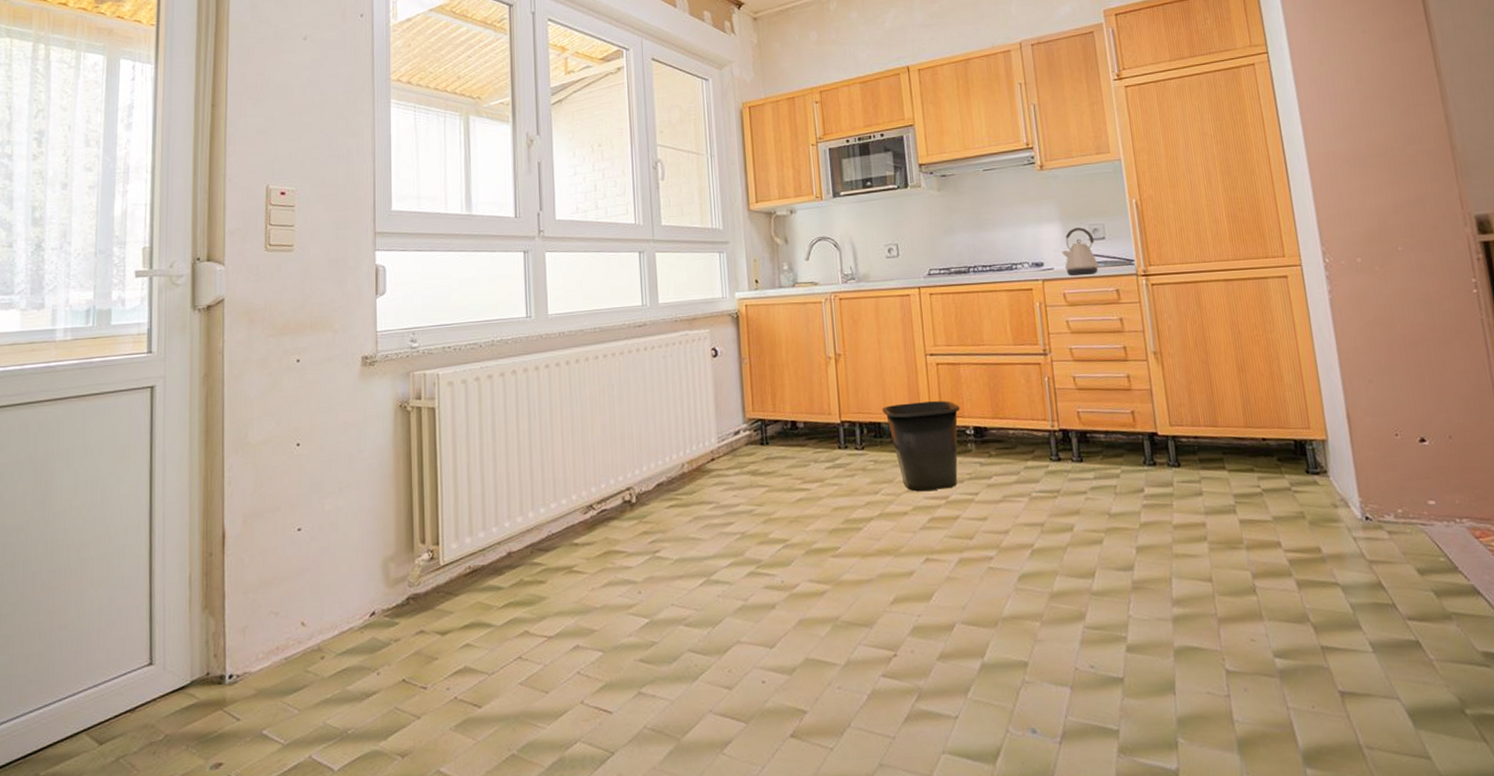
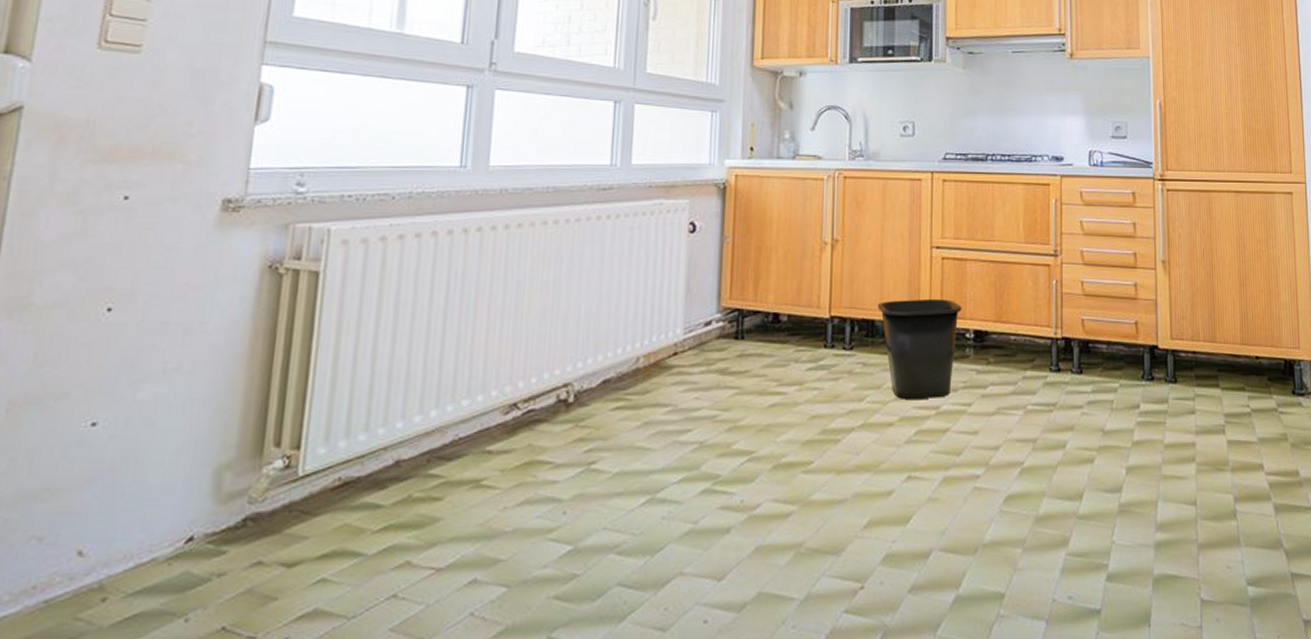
kettle: present [1061,227,1100,277] -> none [1082,123,1119,175]

